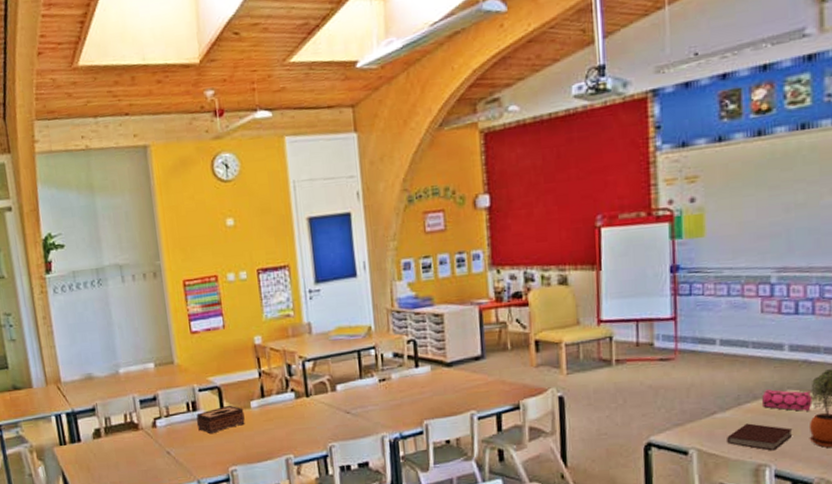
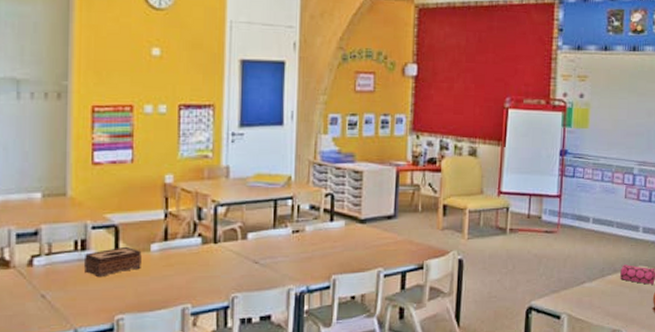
notebook: present [727,423,793,451] -> none [591,293,641,318]

